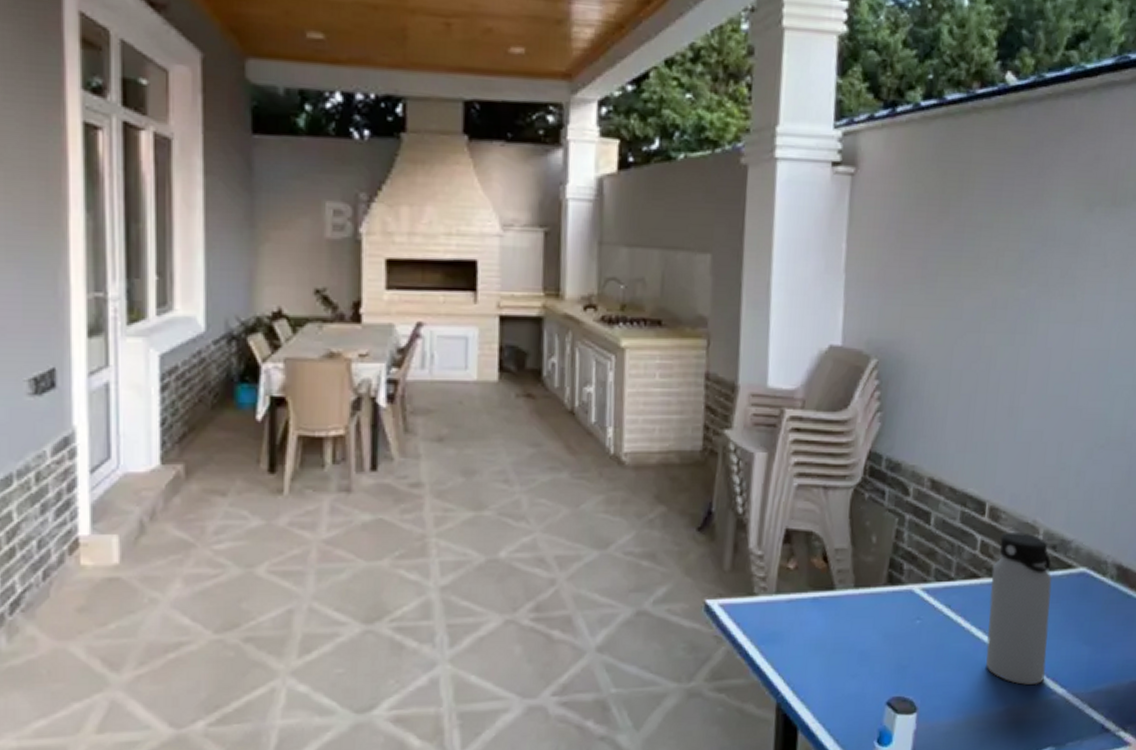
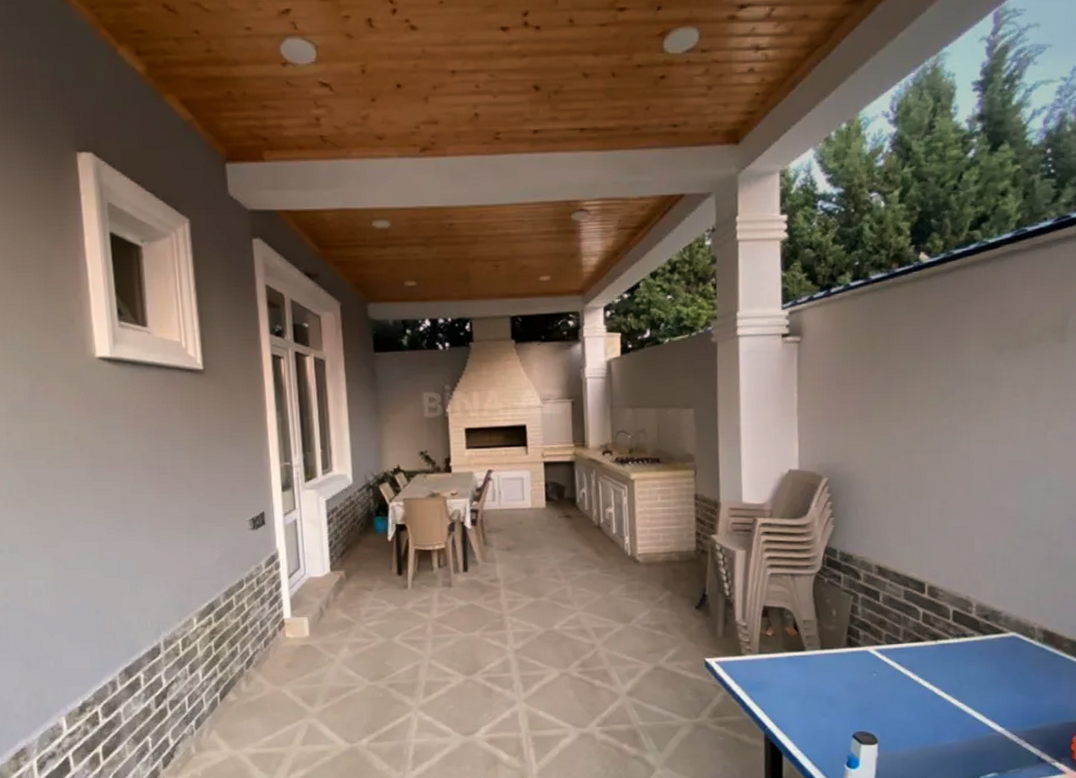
water bottle: present [986,533,1052,685] -> none [932,606,987,724]

